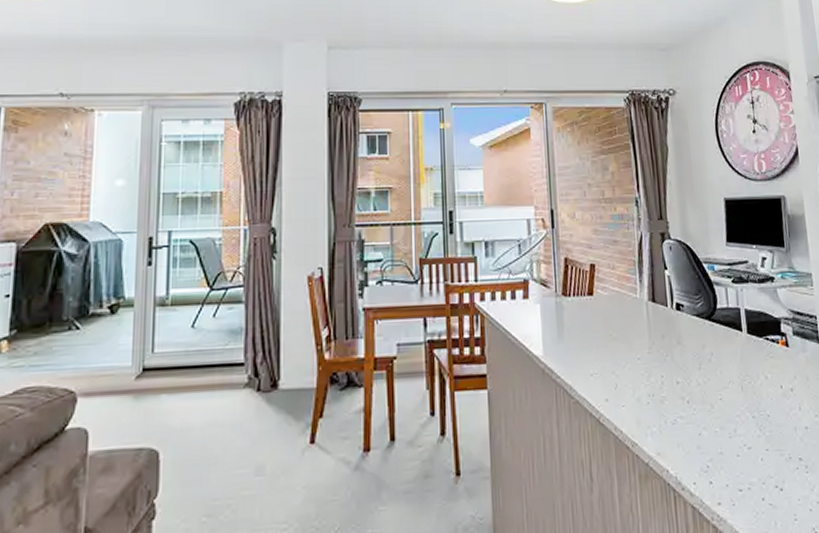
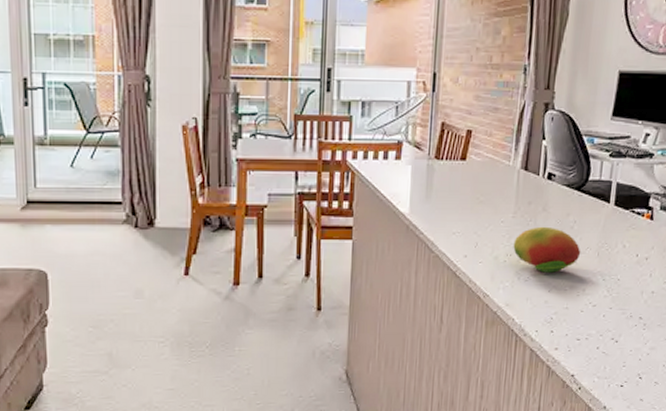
fruit: none [654,361,725,414] -> present [513,226,581,273]

